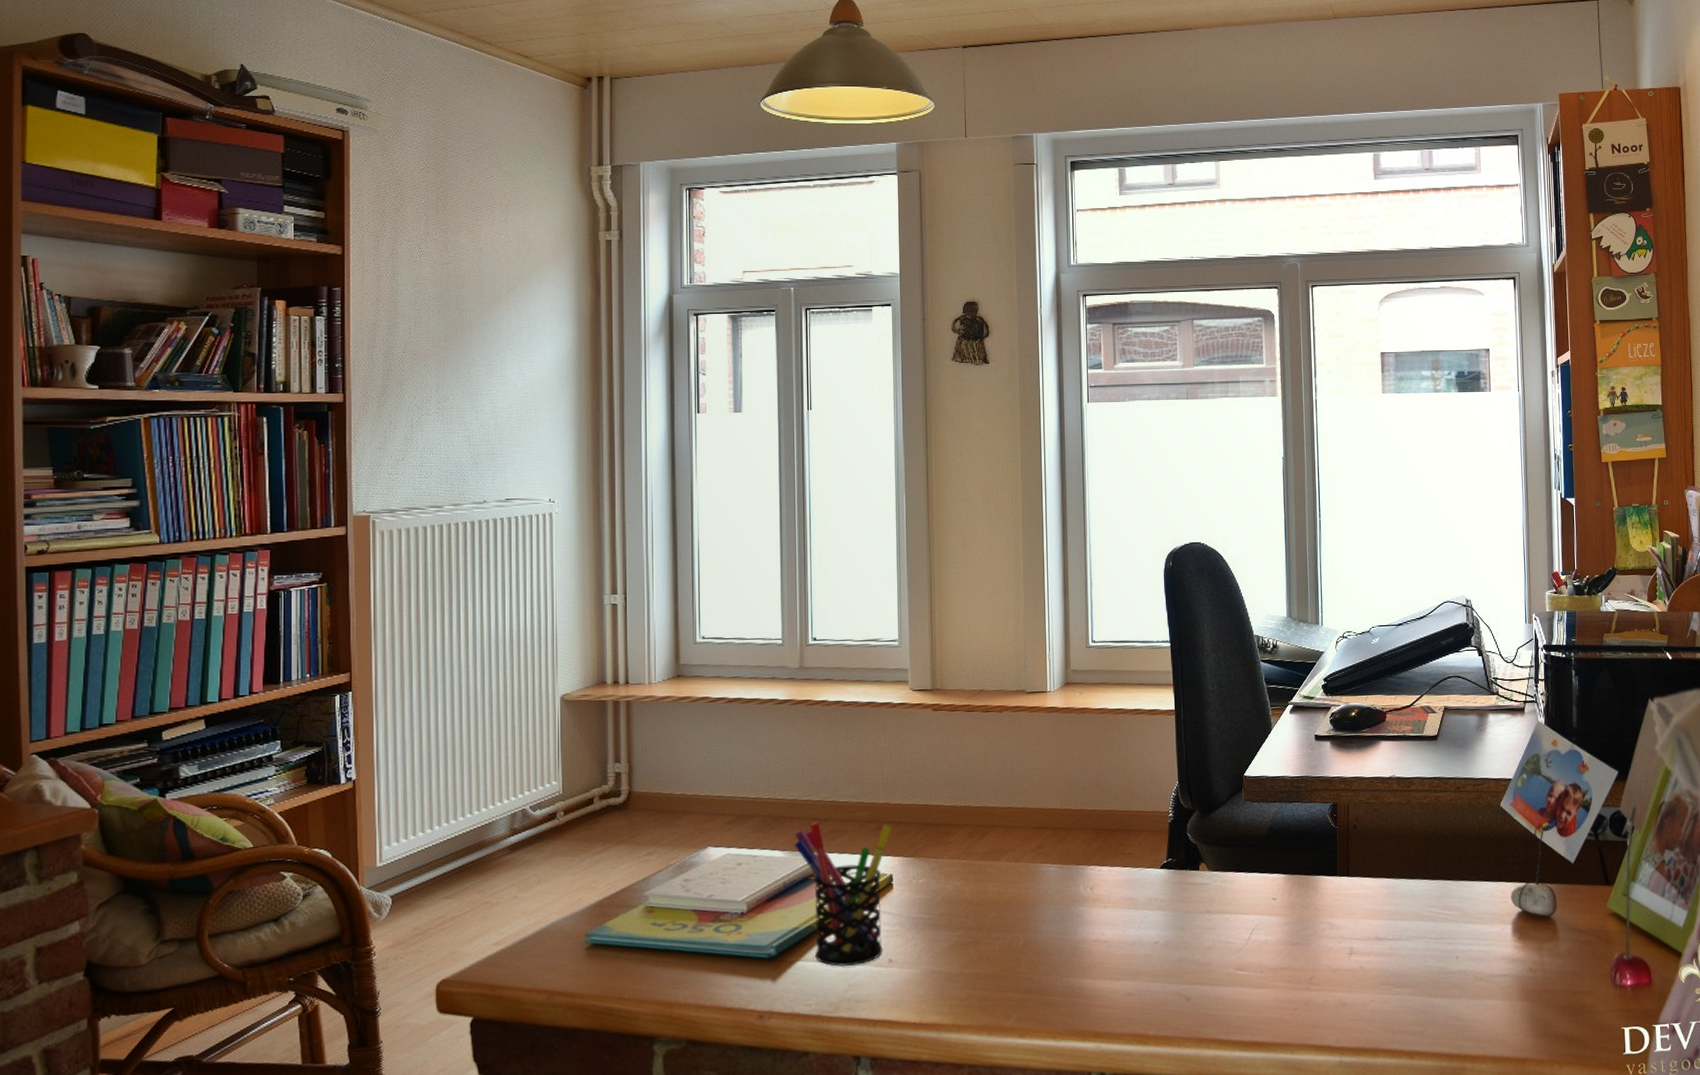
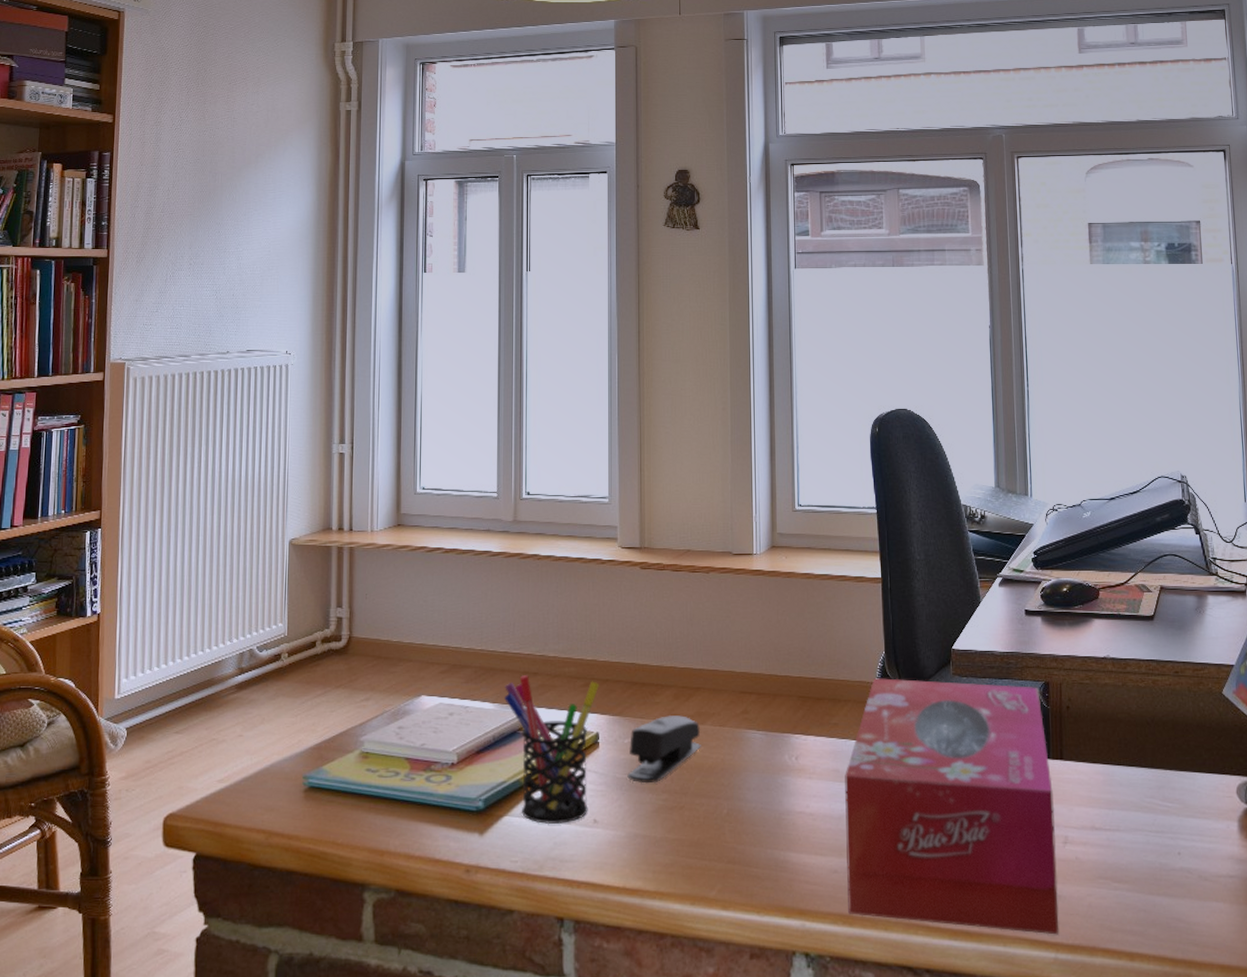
stapler: none [922,853,996,922] -> present [627,715,701,784]
tissue box: none [1139,807,1344,1040] -> present [845,678,1059,935]

